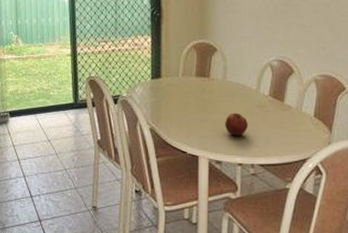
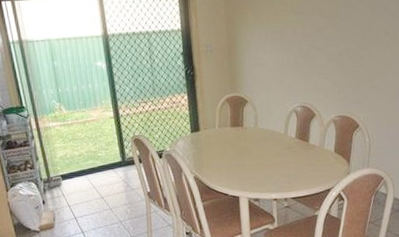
apple: present [225,112,248,137] -> none [260,155,280,176]

